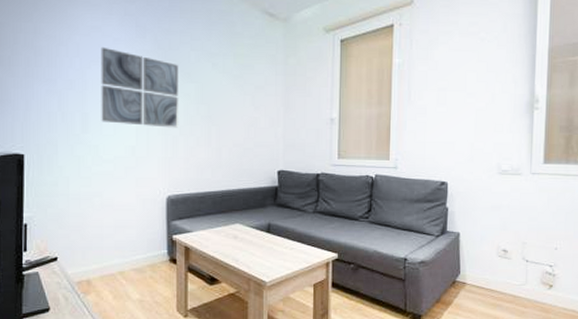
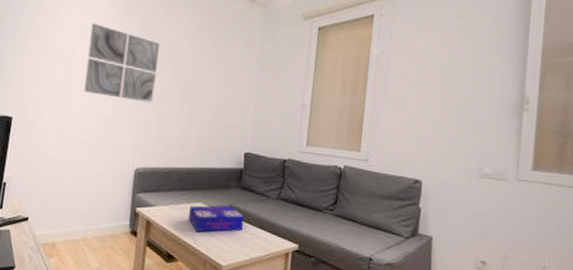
board game: none [228,224,282,252] -> present [189,205,244,232]

